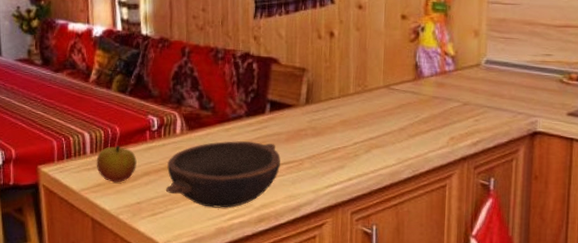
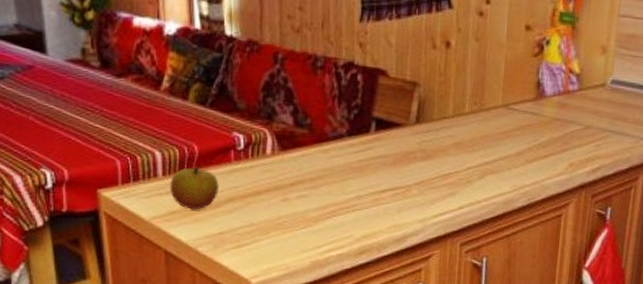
bowl: present [166,141,280,208] -> none [254,163,386,239]

